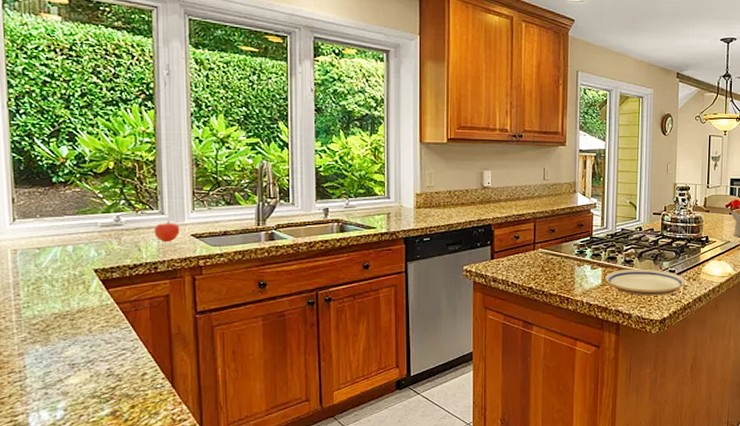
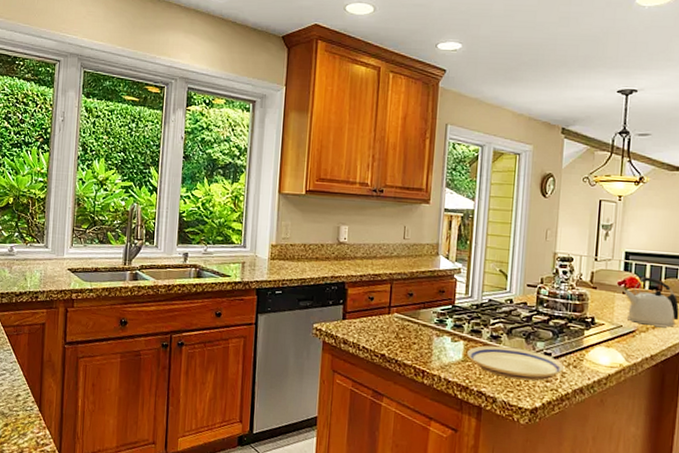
fruit: present [154,221,180,243] -> none [38,254,59,275]

